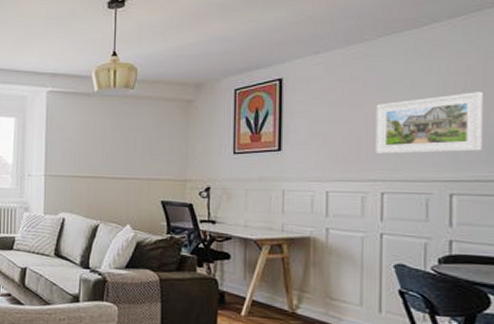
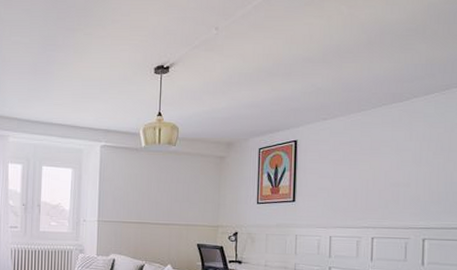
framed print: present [375,92,484,155] -> none [368,156,450,206]

